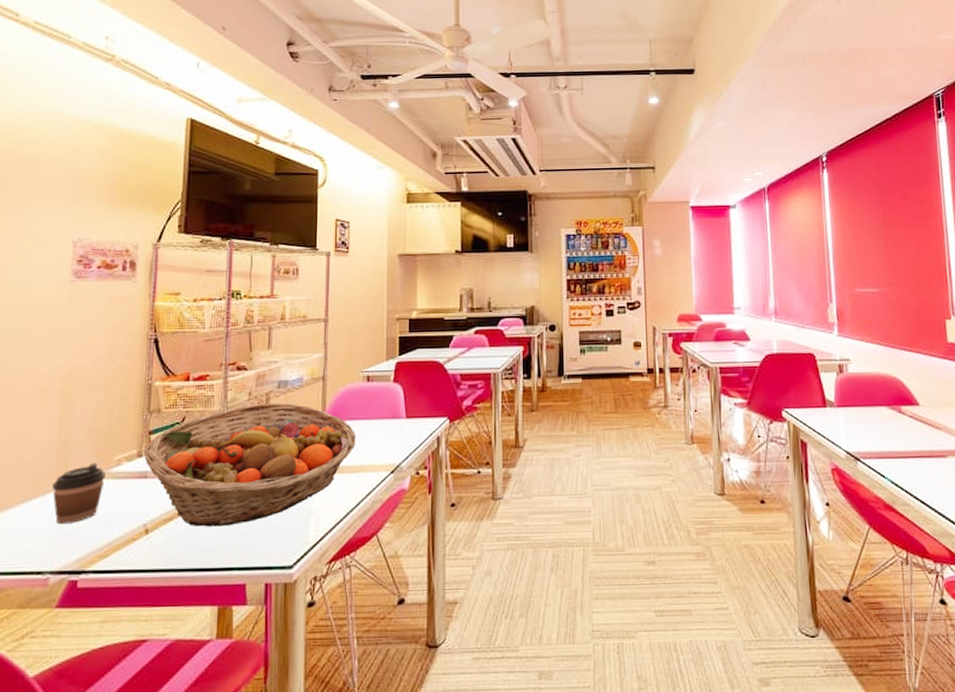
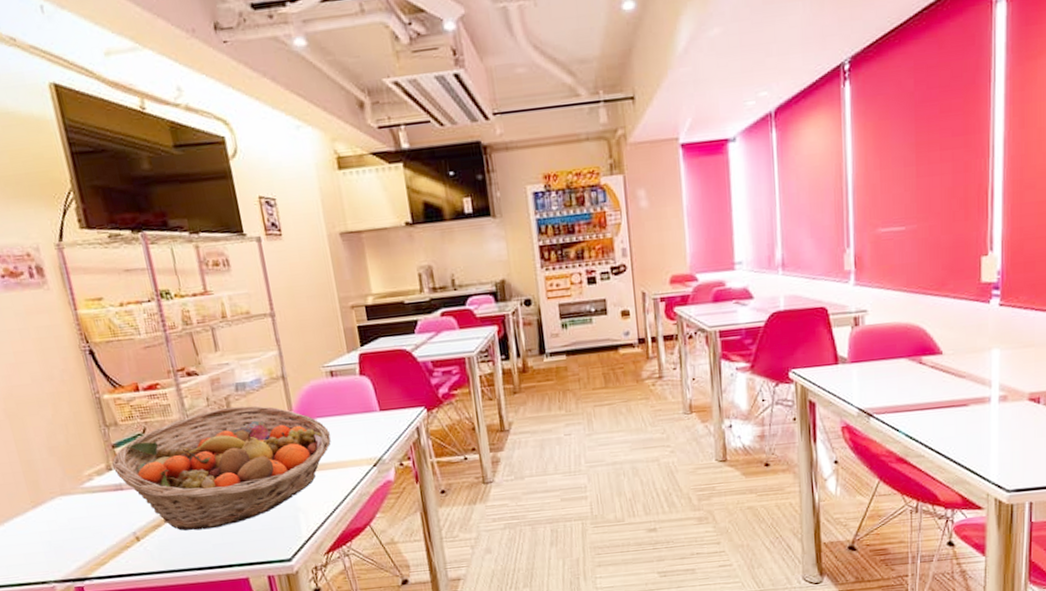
coffee cup: present [52,463,106,525] -> none [29,479,83,539]

